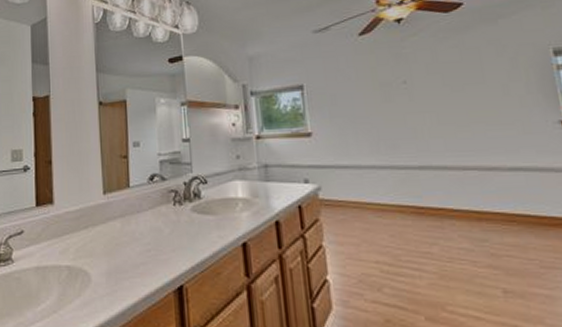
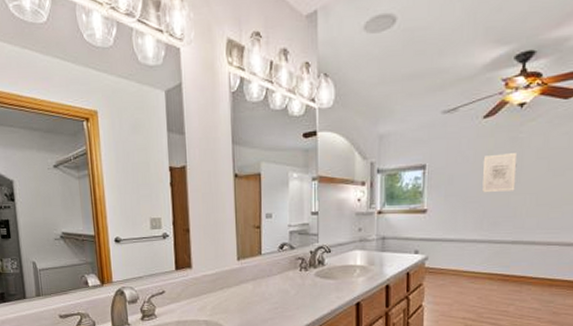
wall art: none [367,69,410,113] -> present [482,153,518,193]

